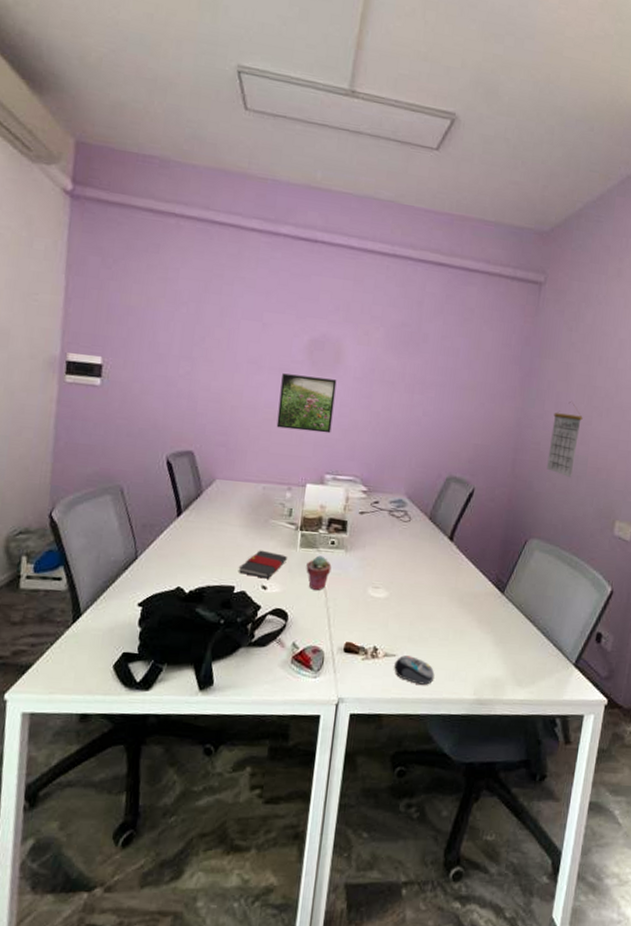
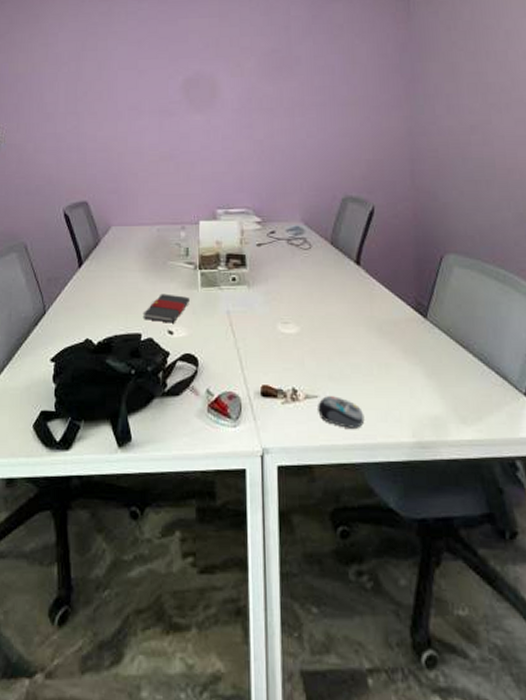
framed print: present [276,373,337,434] -> none [162,114,217,168]
potted succulent: present [306,555,332,590] -> none [210,294,236,331]
calendar: present [547,401,583,477] -> none [447,102,480,182]

